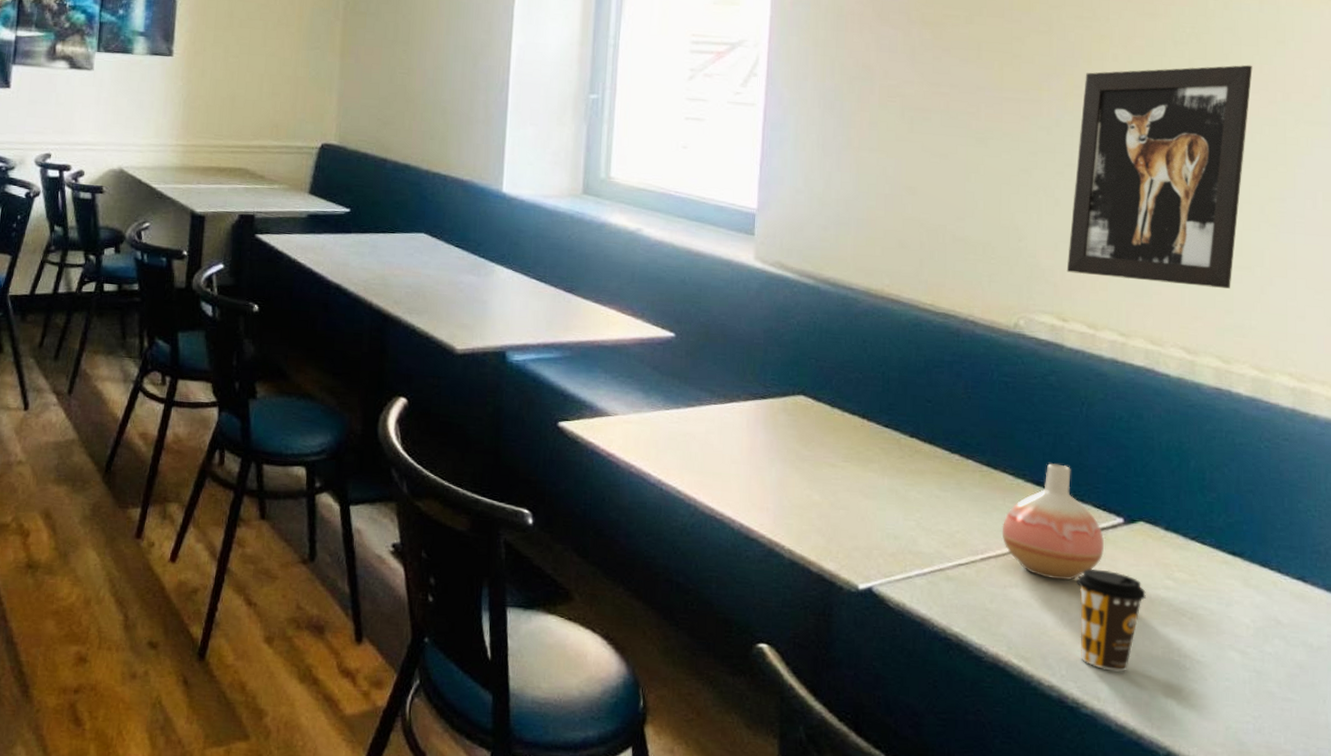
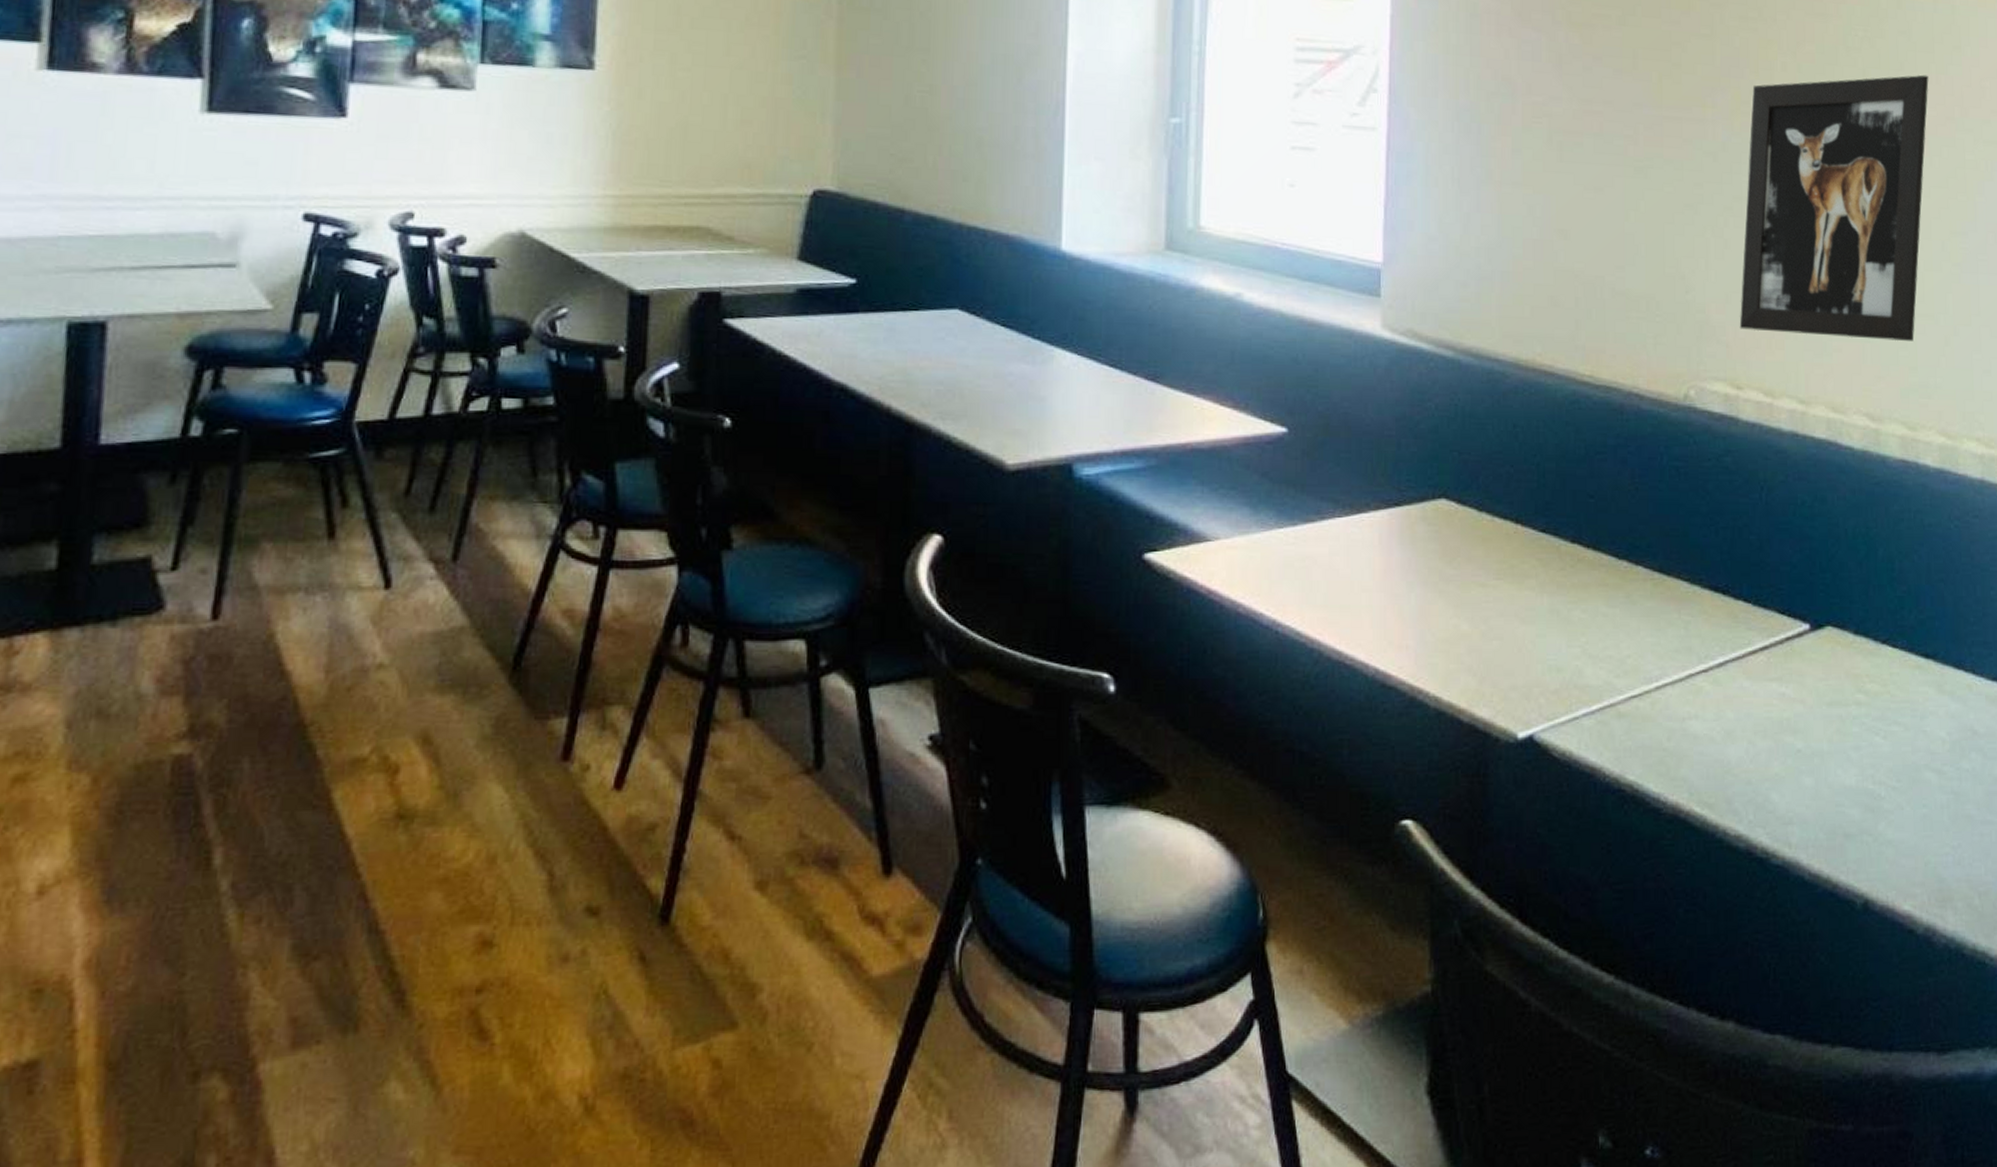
vase: present [1002,463,1104,580] -> none [1678,563,1790,705]
coffee cup: present [1076,568,1146,672] -> none [1761,687,1837,810]

